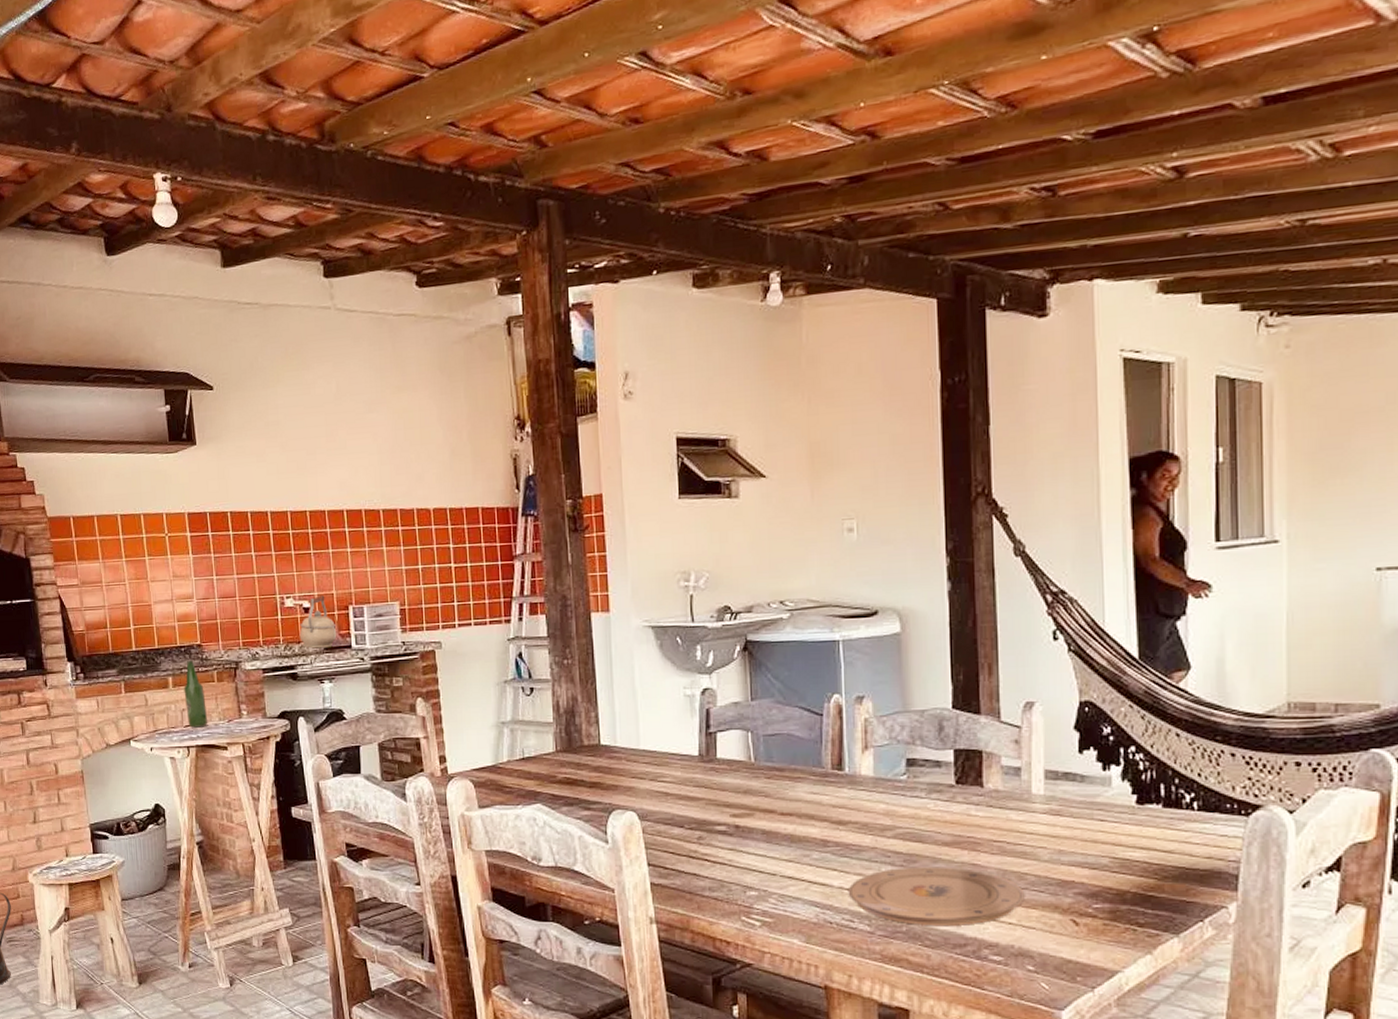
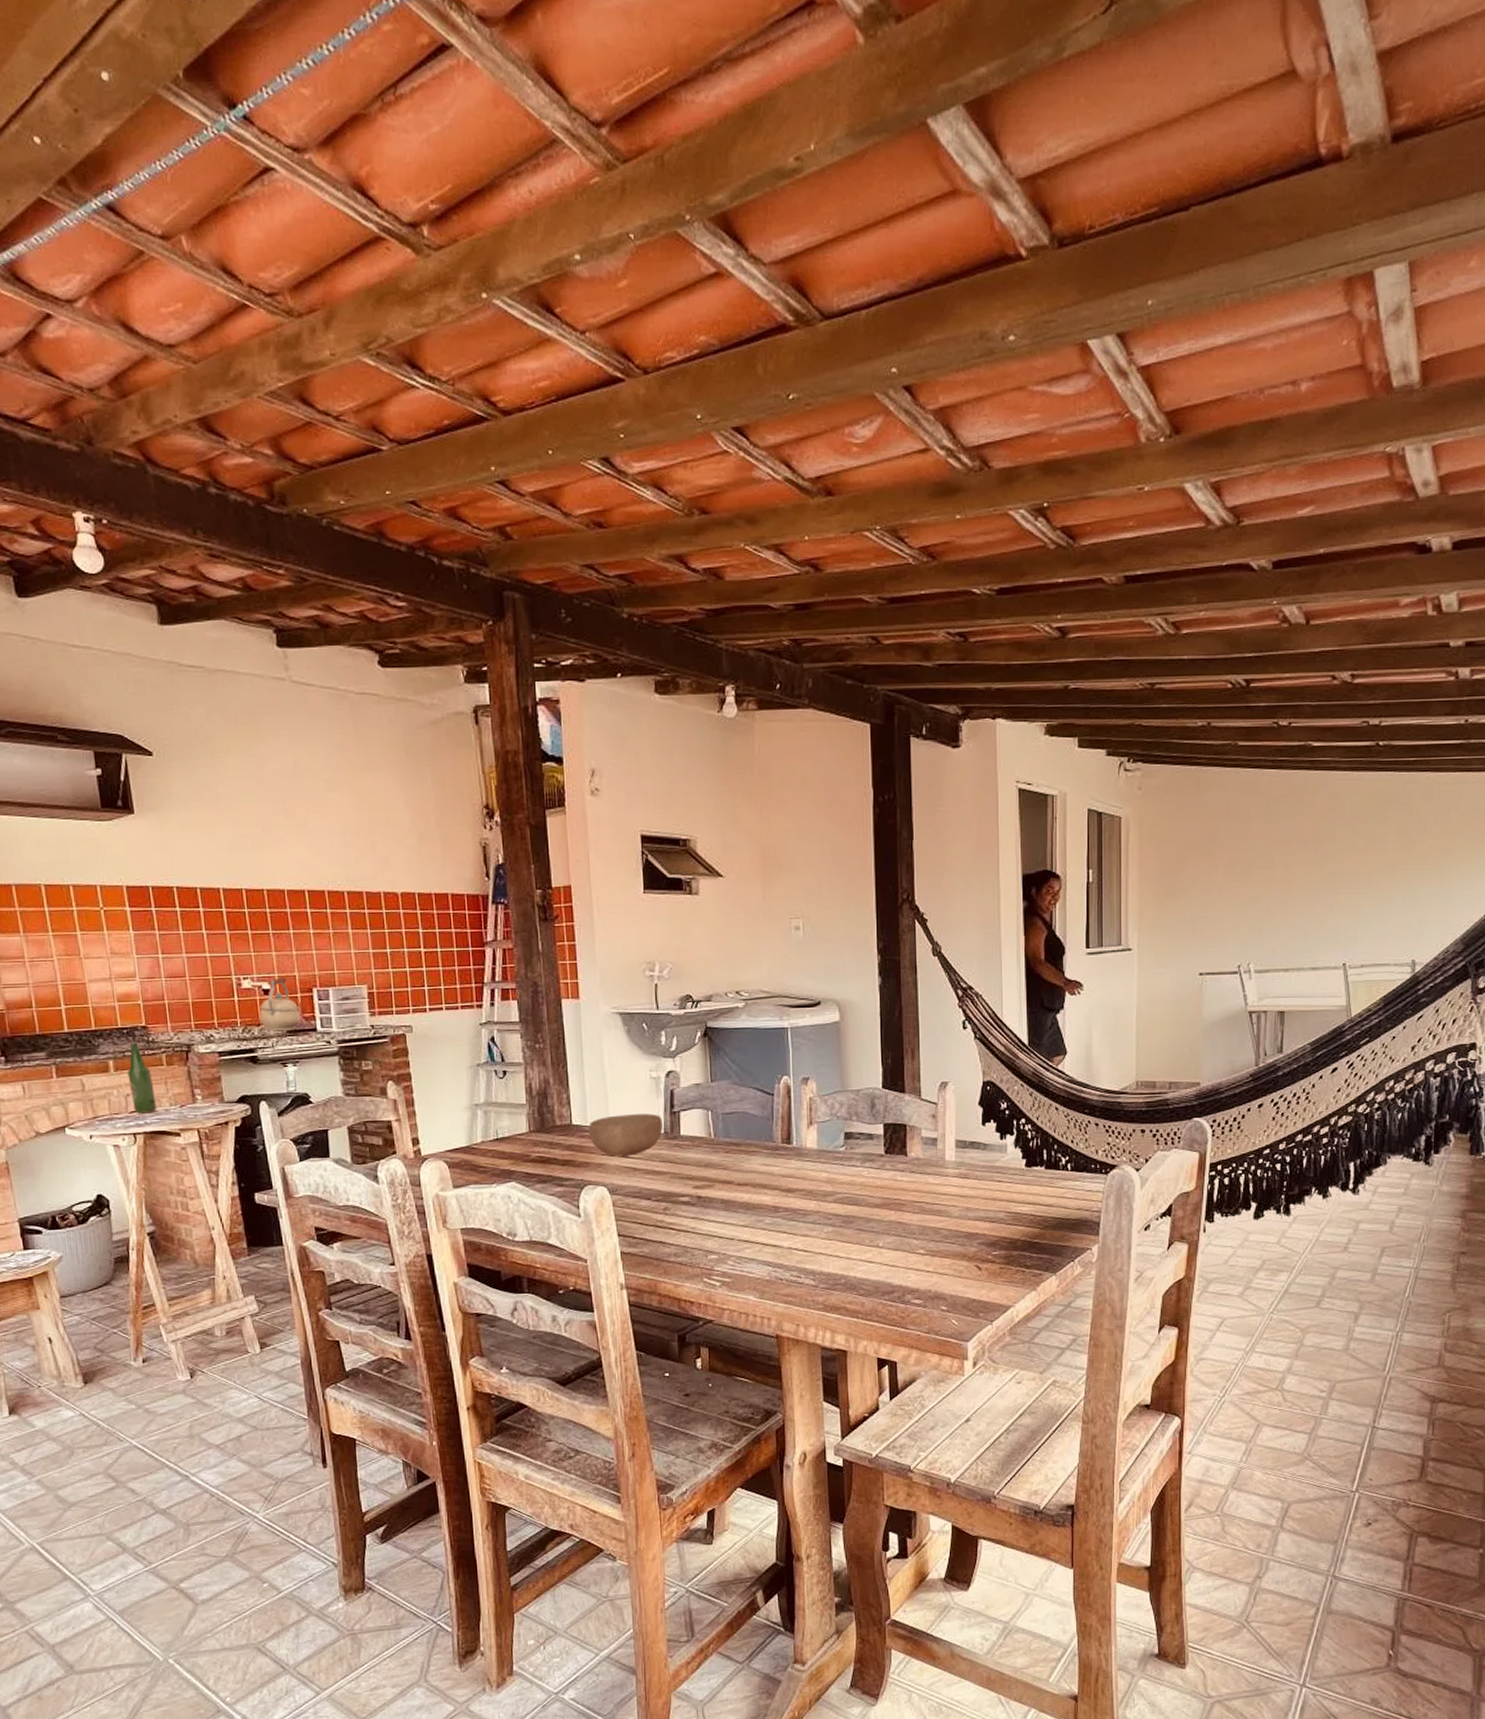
bowl: none [617,734,697,780] -> present [588,1113,663,1156]
plate: present [848,867,1025,925] -> none [795,1225,940,1277]

